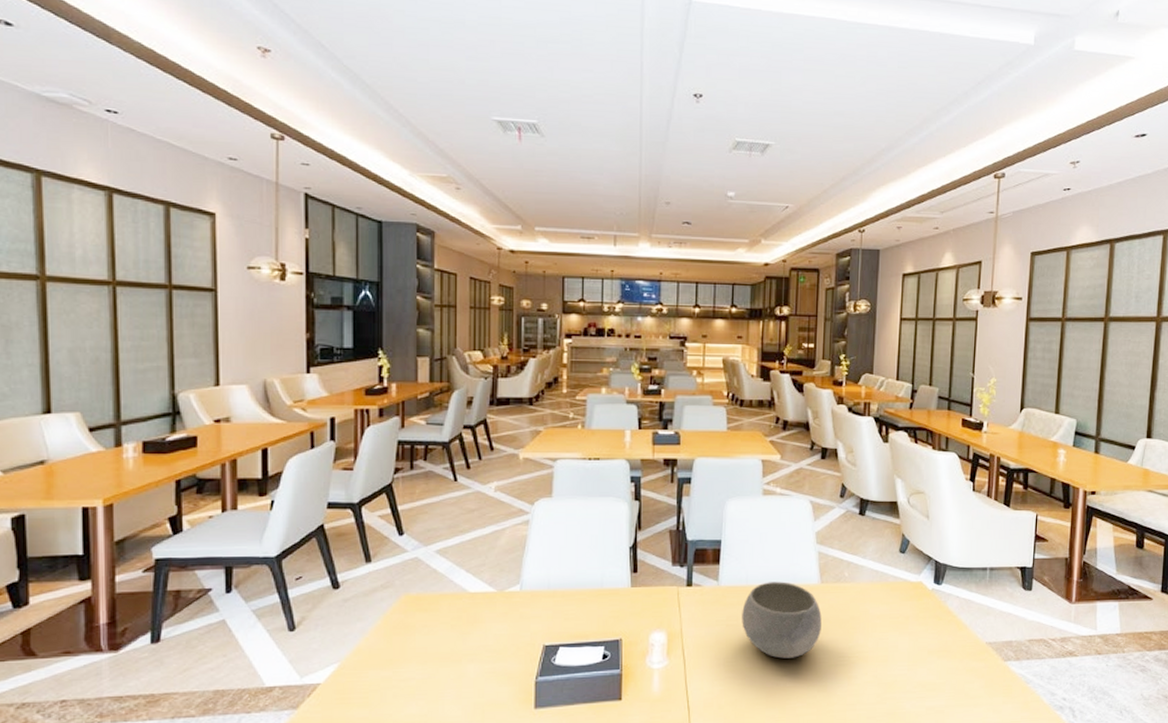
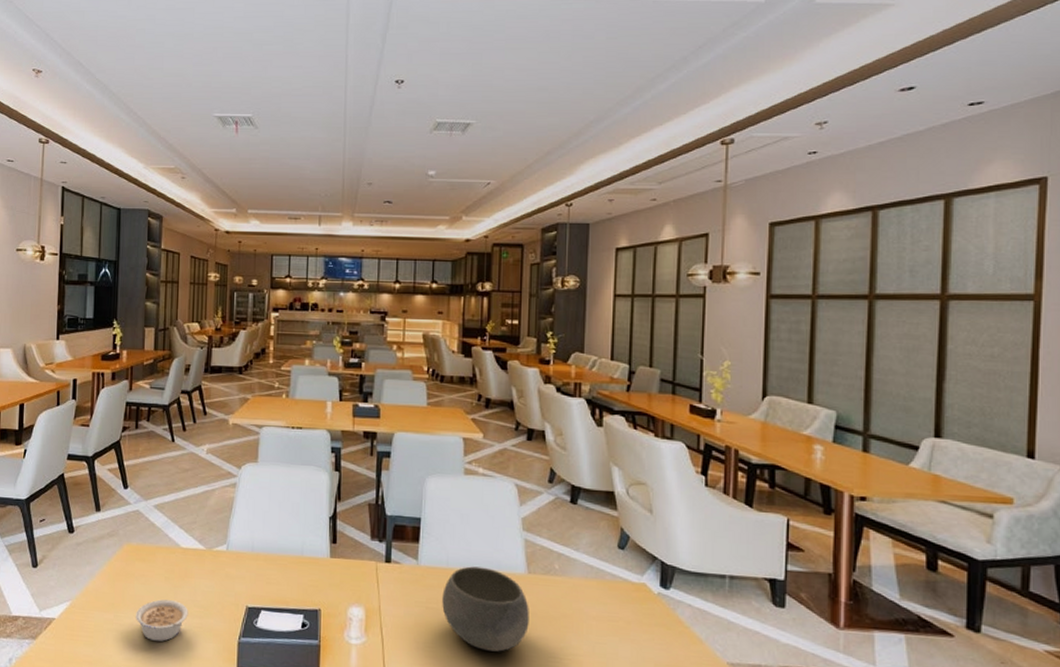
legume: none [419,648,479,692] -> present [136,599,188,642]

